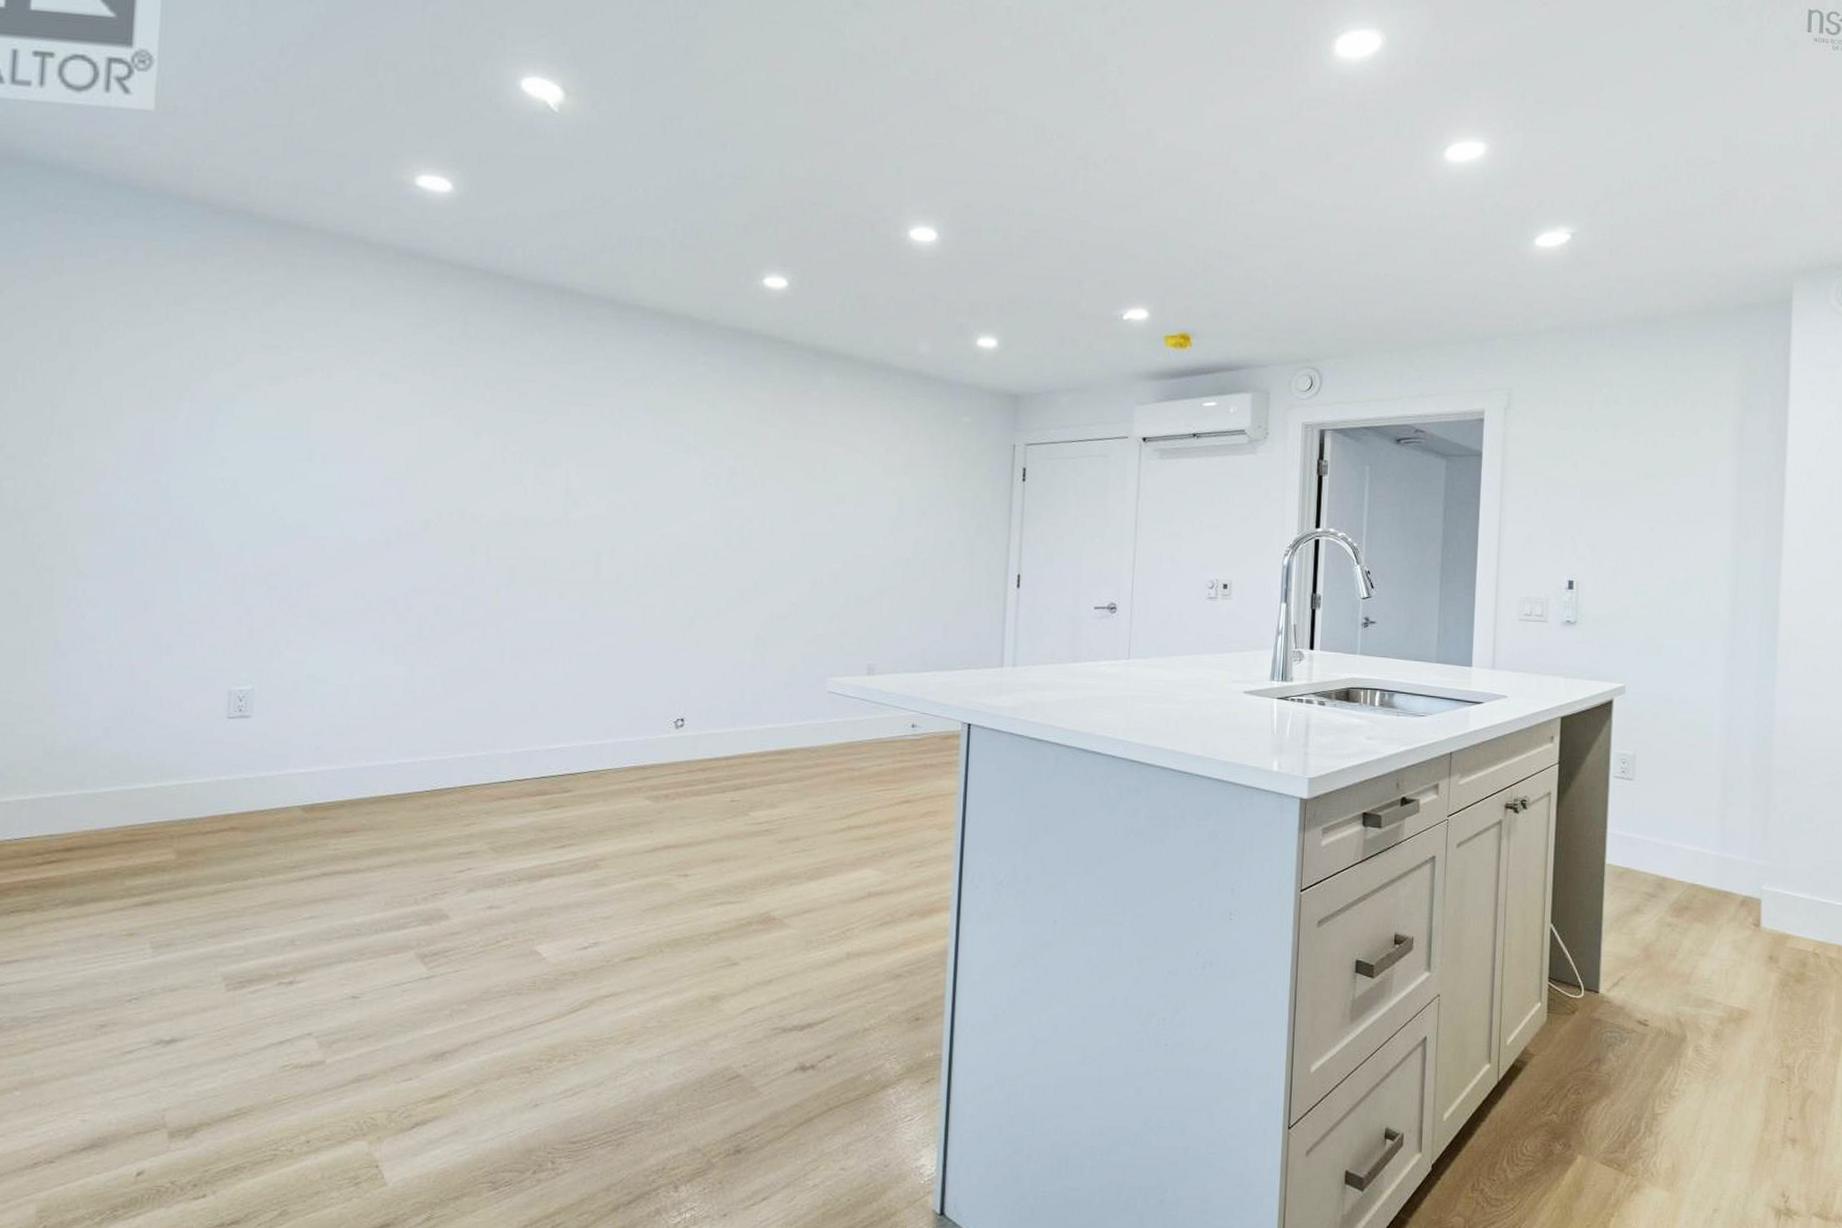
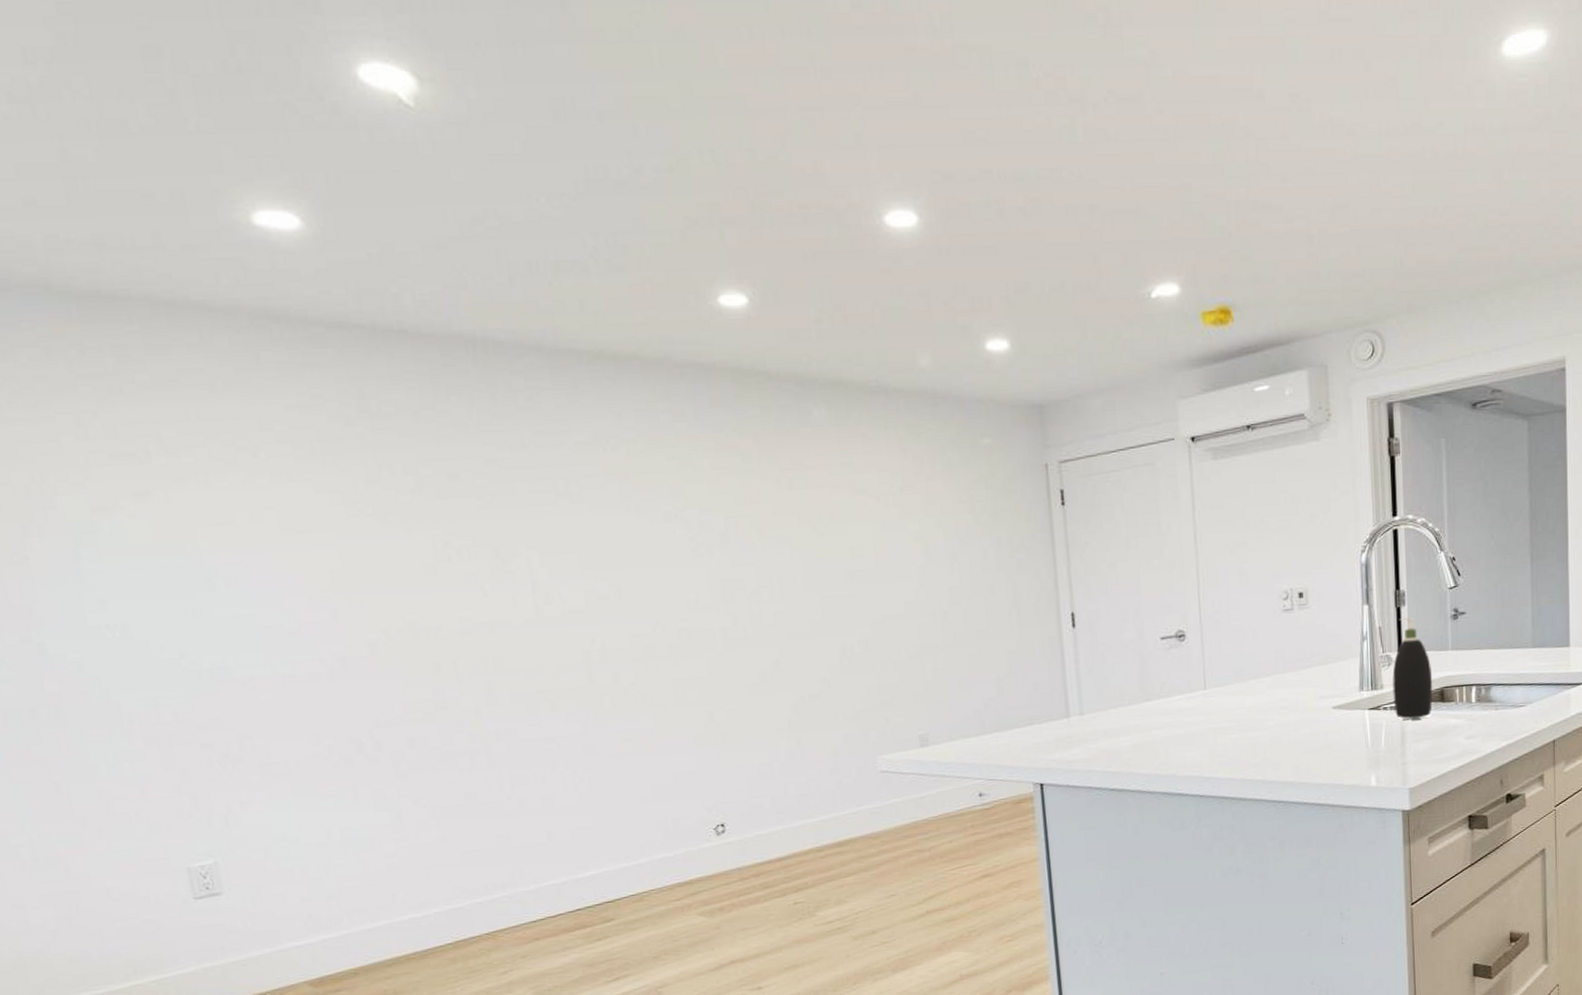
soap dispenser: none [1301,620,1340,713] -> present [1392,618,1433,719]

